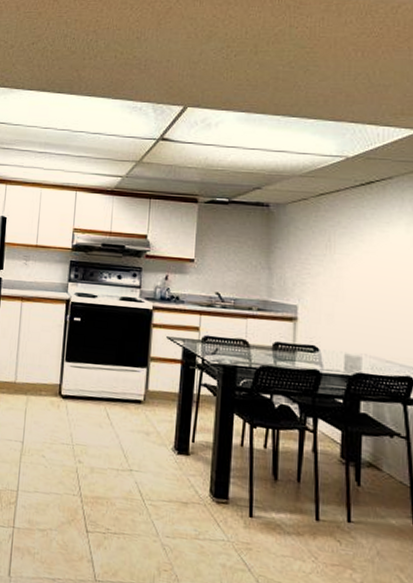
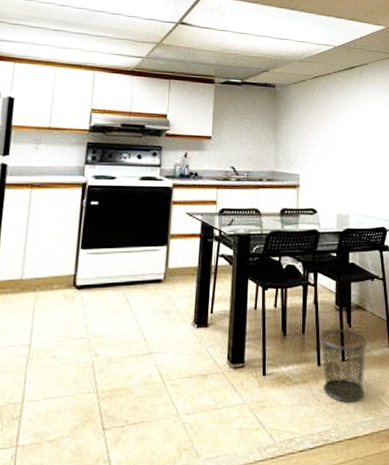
waste bin: none [320,483,382,571] -> present [320,328,367,403]

